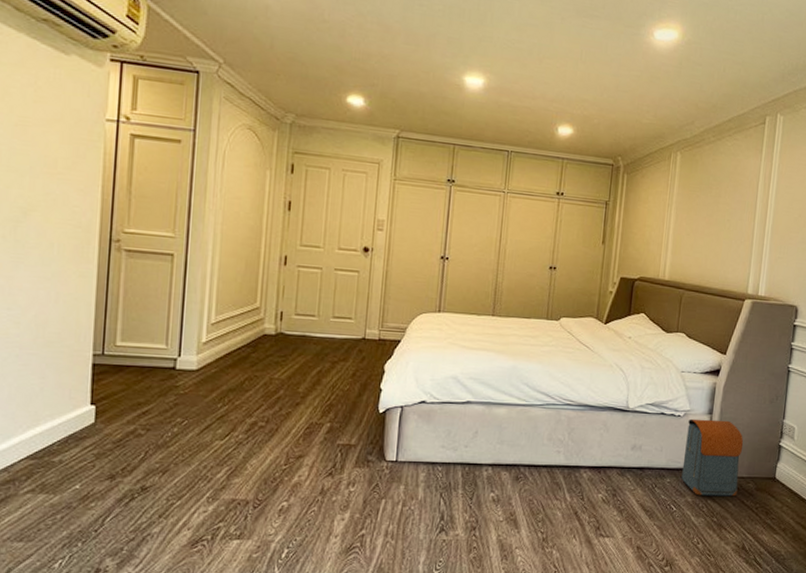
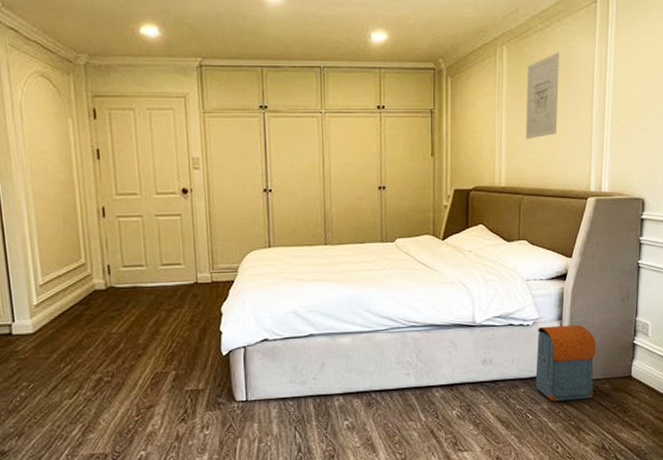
wall art: none [691,163,729,239] -> present [525,52,560,139]

